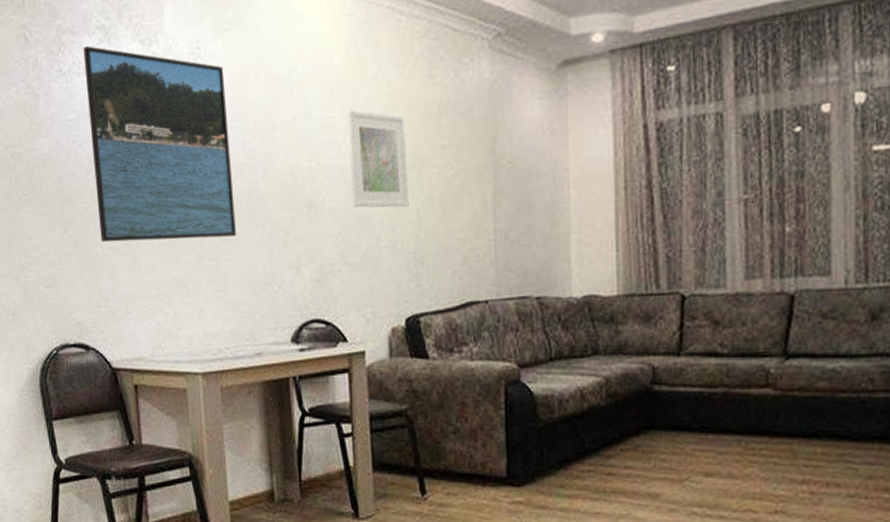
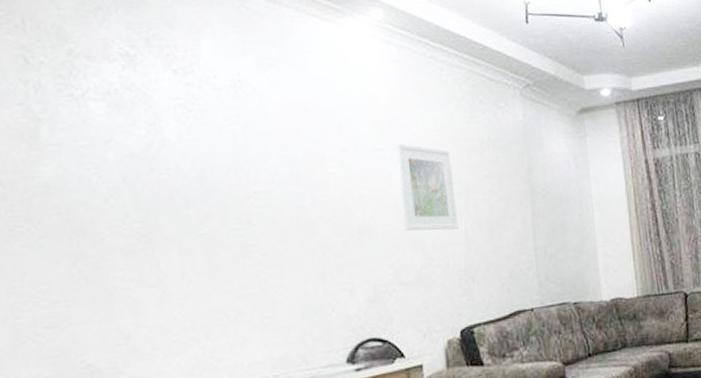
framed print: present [83,46,236,243] -> none [101,72,284,275]

